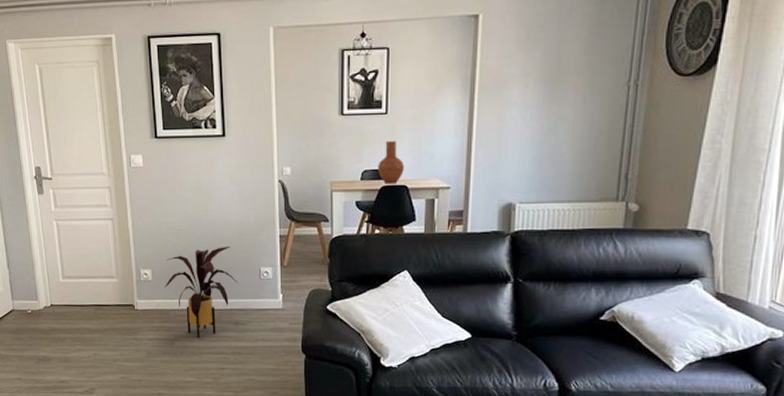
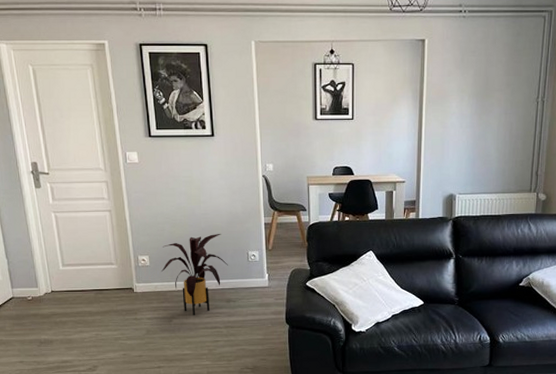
vase: present [378,141,404,184] -> none [347,143,368,179]

